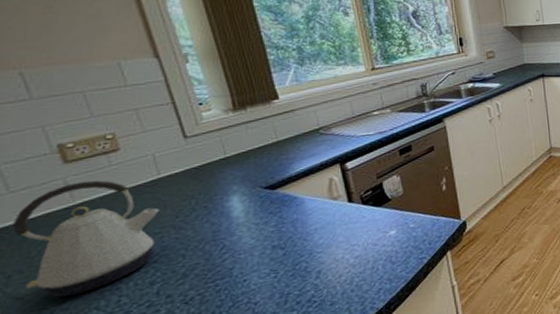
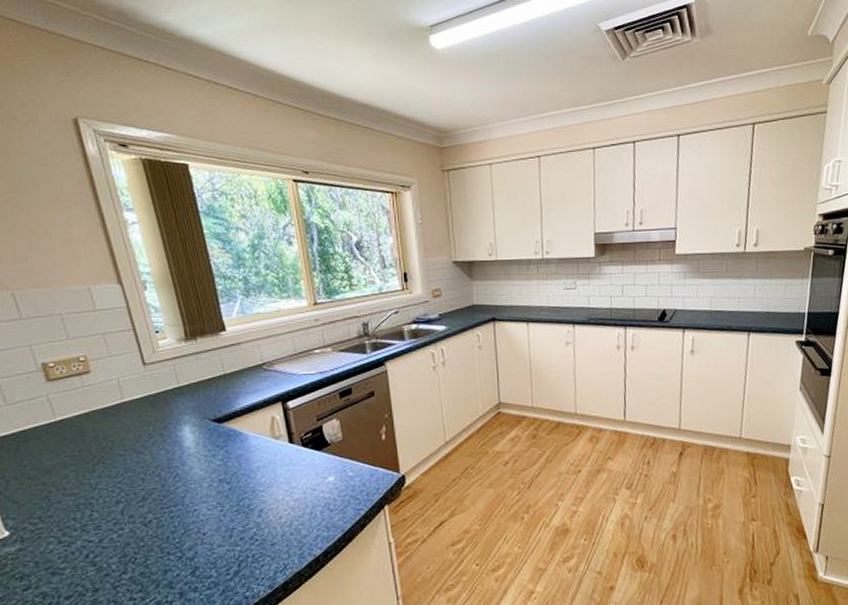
kettle: present [13,180,160,298] -> none [10,399,123,505]

